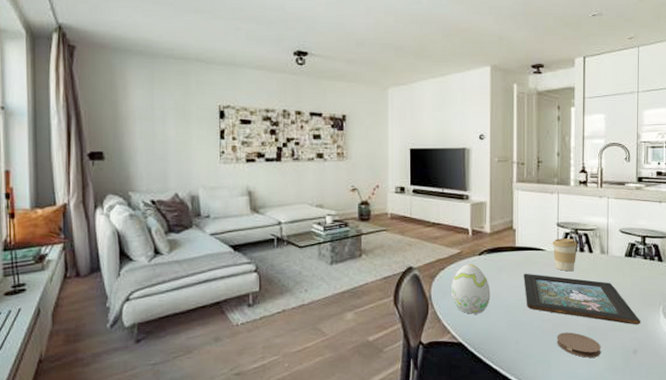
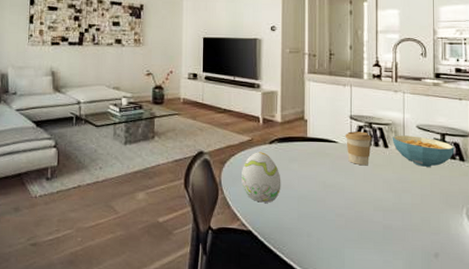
decorative tray: present [524,273,641,325] -> none [315,164,443,227]
coaster: present [557,332,601,358] -> none [351,229,398,258]
cereal bowl: none [596,239,654,269] -> present [392,135,455,167]

